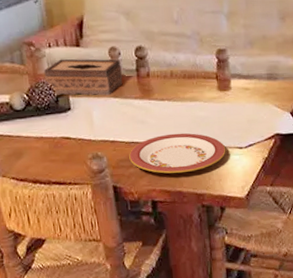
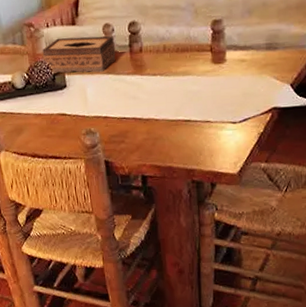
plate: present [129,133,226,174] -> none [120,108,219,149]

